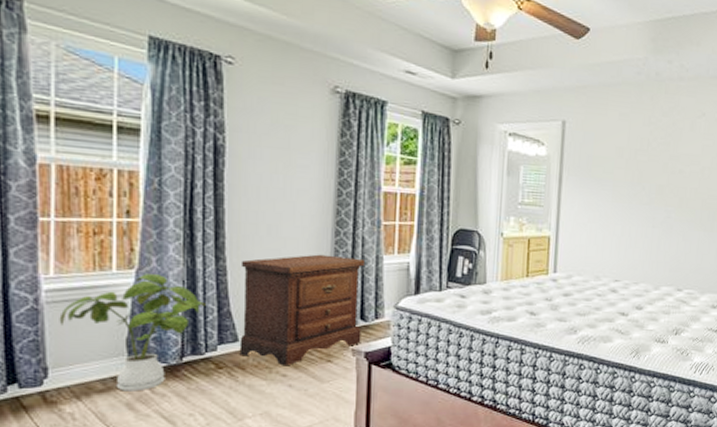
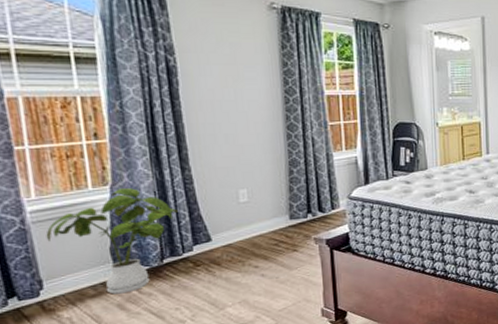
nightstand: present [239,254,364,366] -> none [204,156,322,259]

